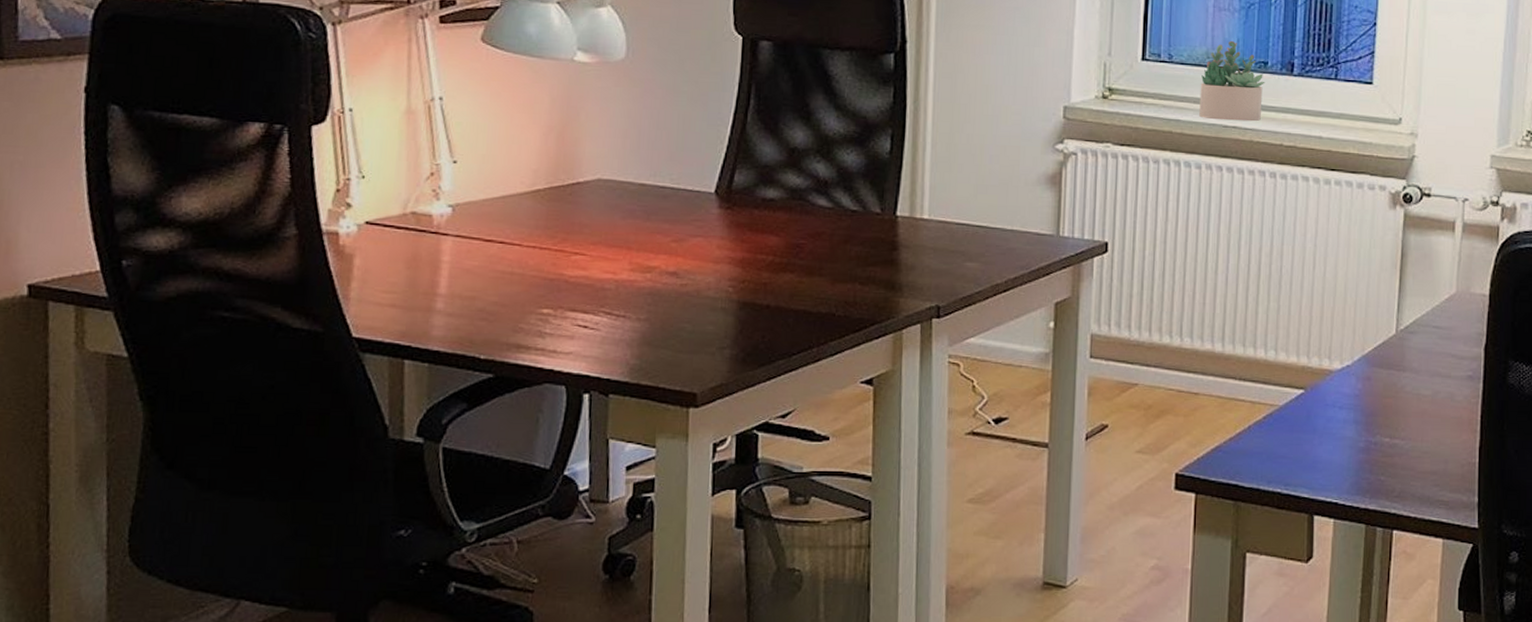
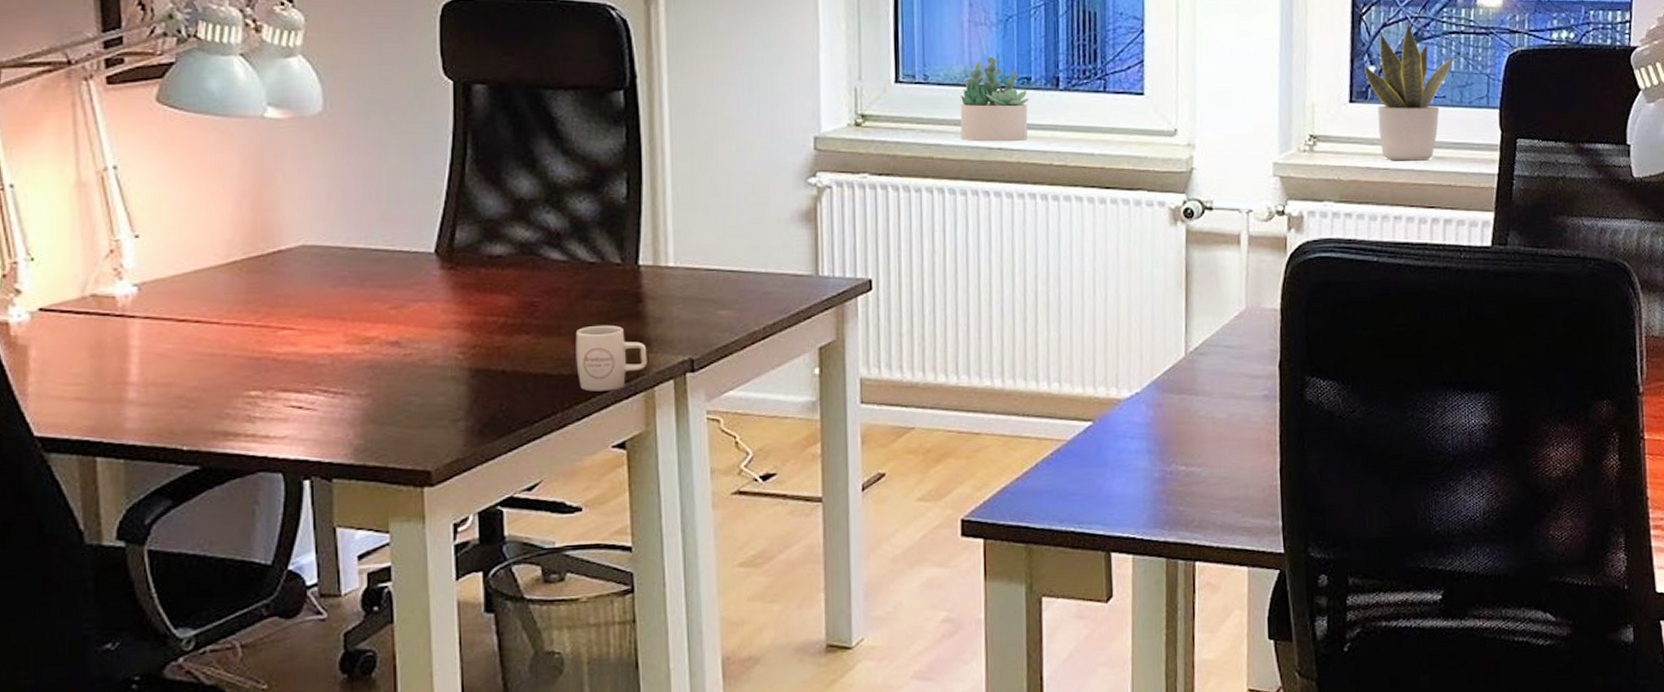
mug: none [833,268,899,331] -> present [575,325,648,392]

